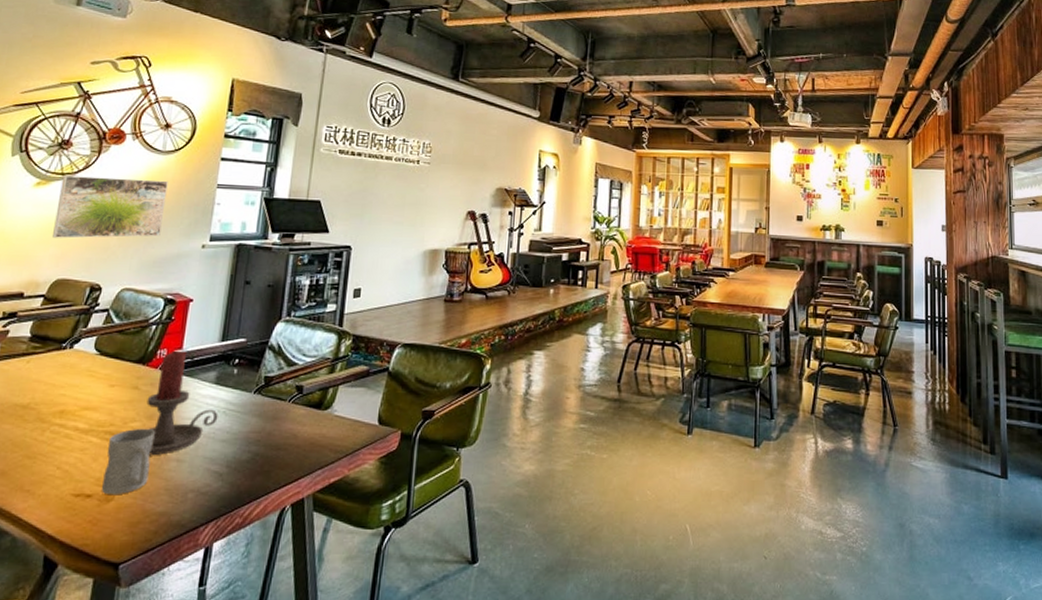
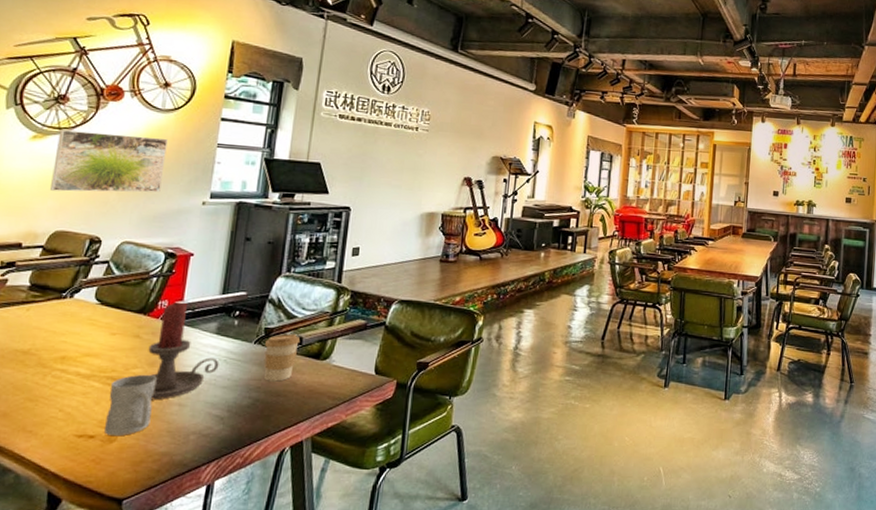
coffee cup: none [264,382,301,434] -> present [264,334,301,382]

